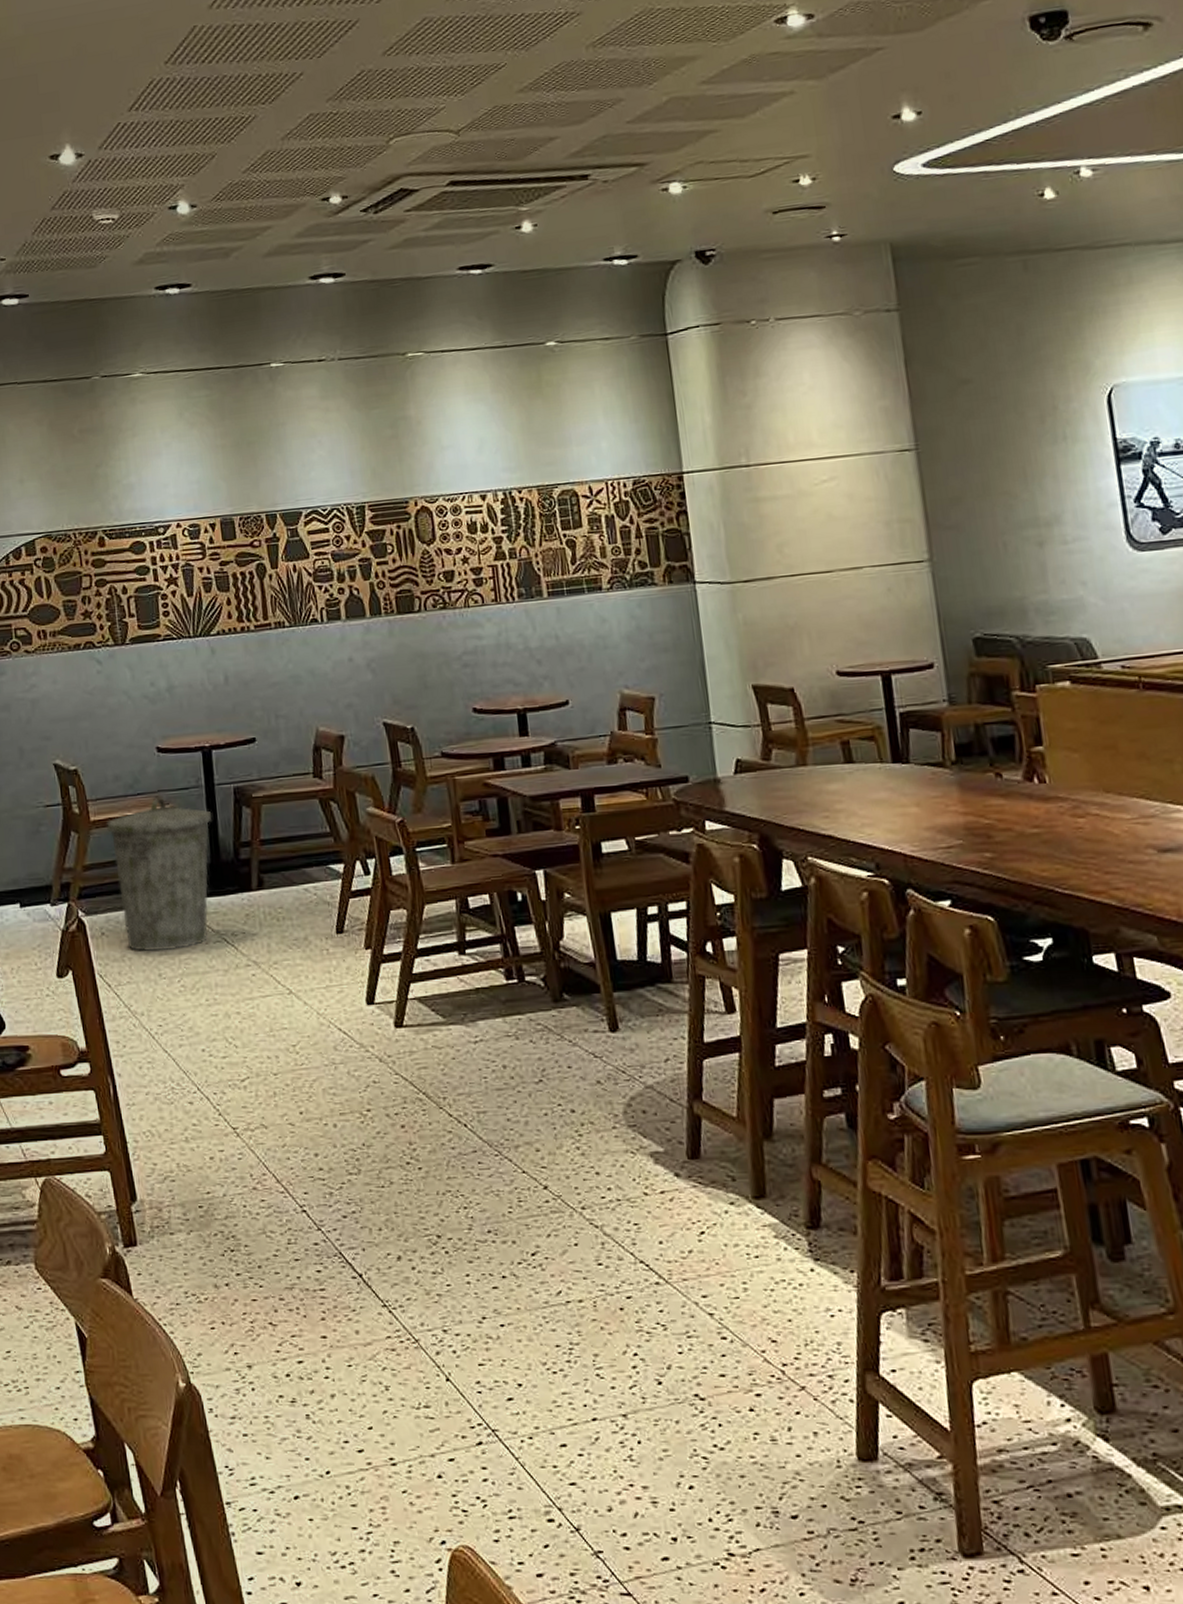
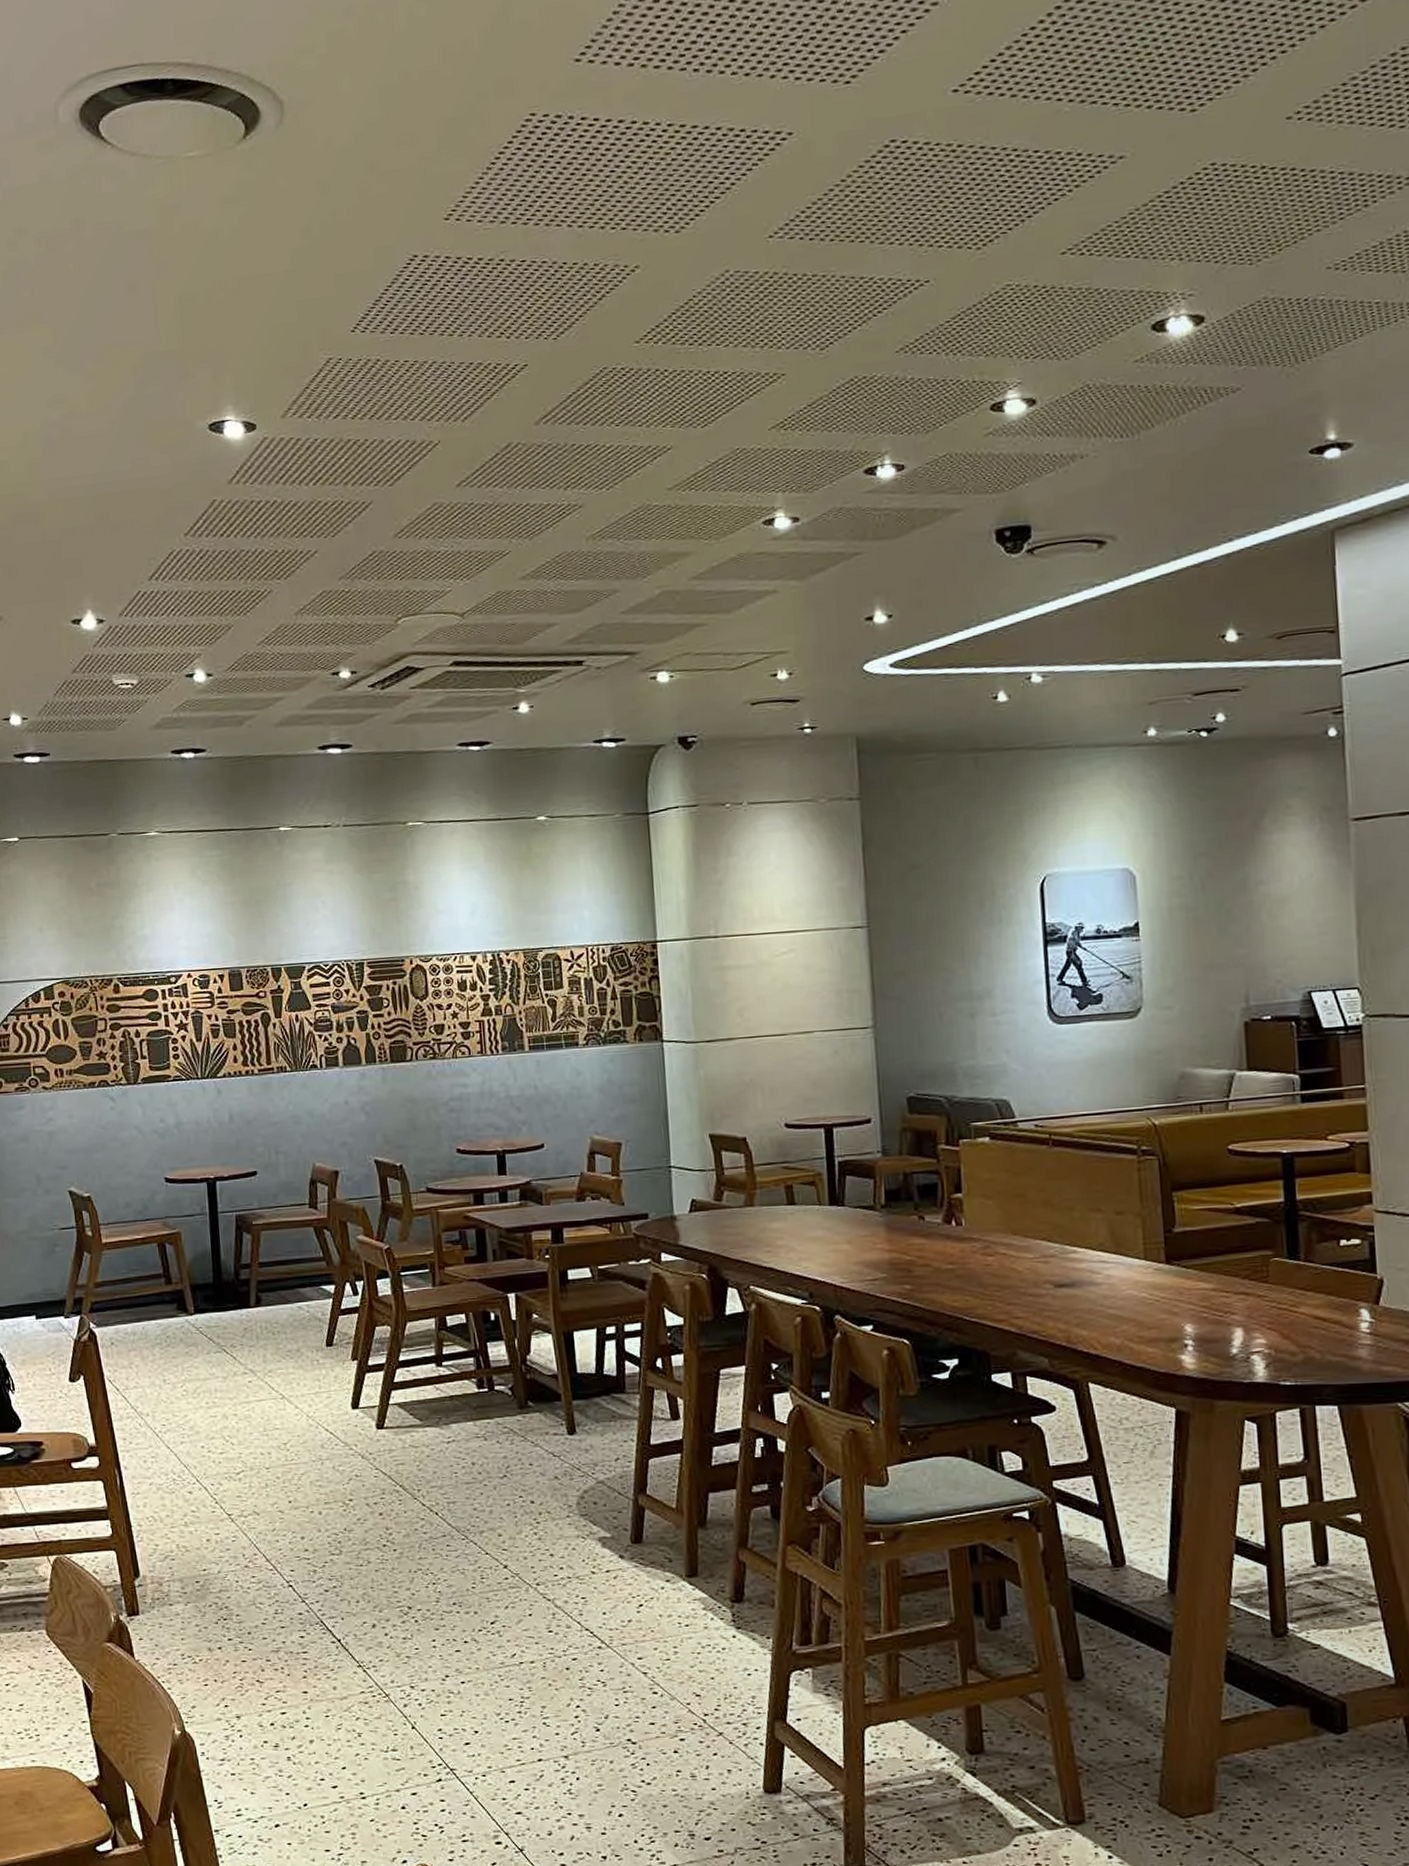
trash can: present [107,798,212,951] -> none [117,1224,215,1360]

